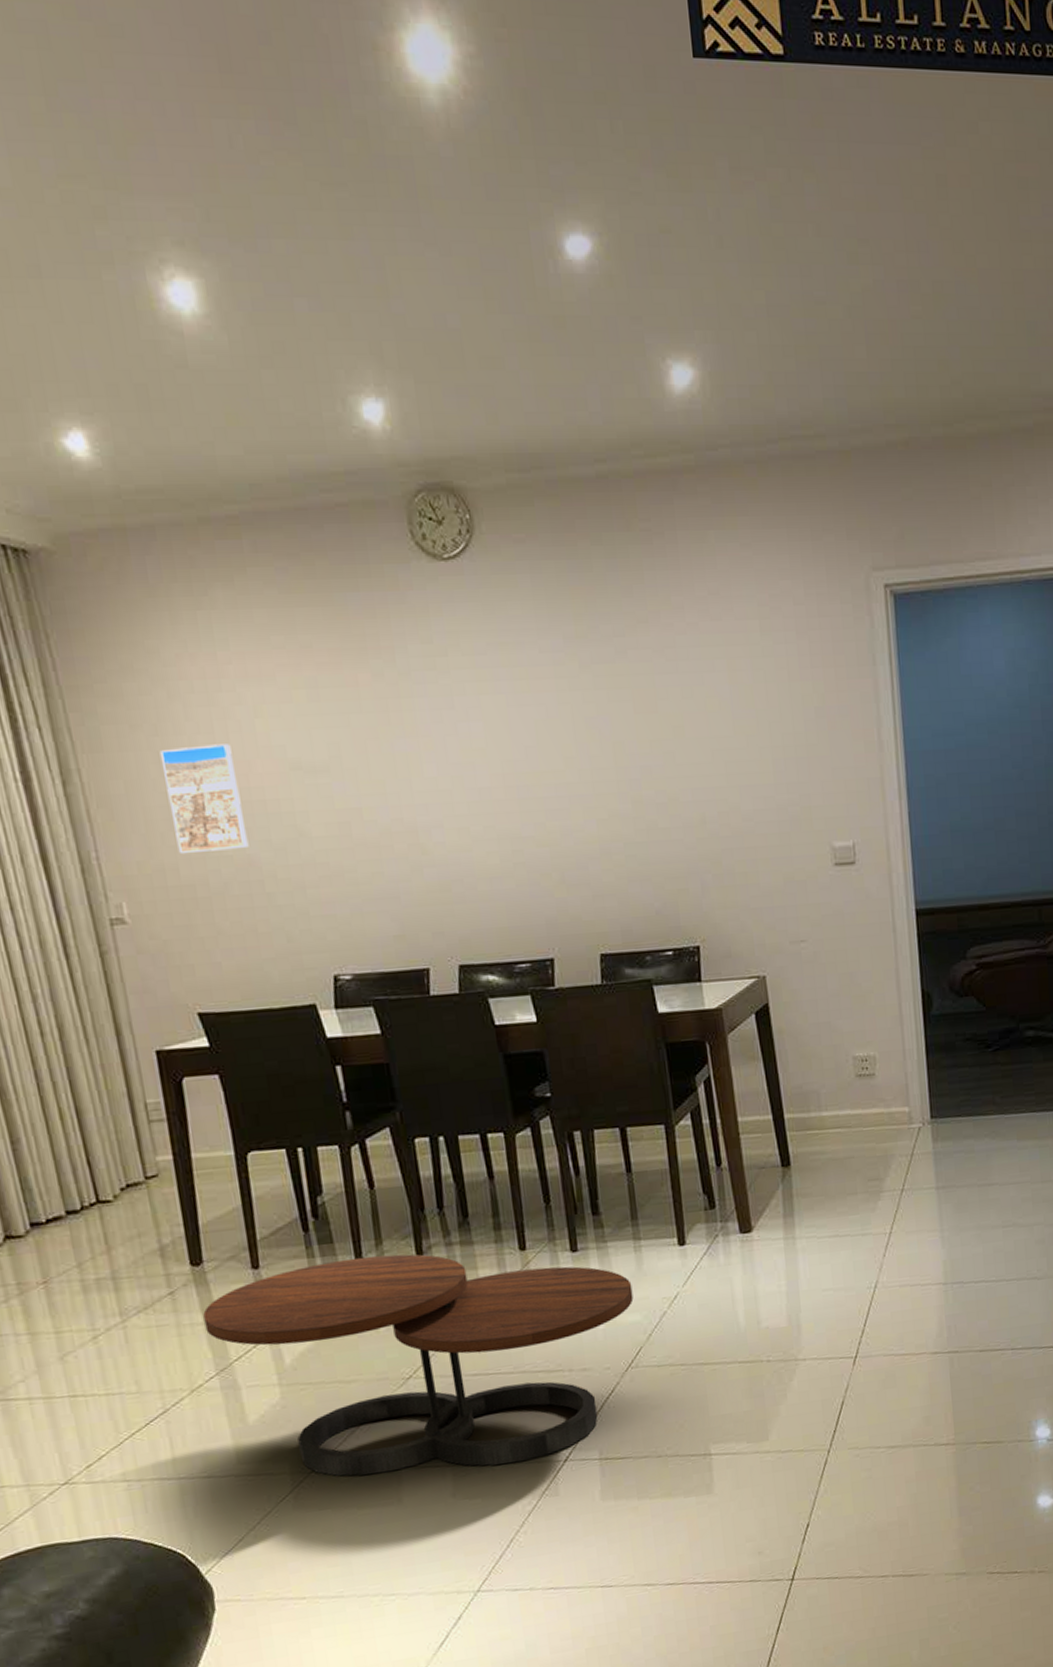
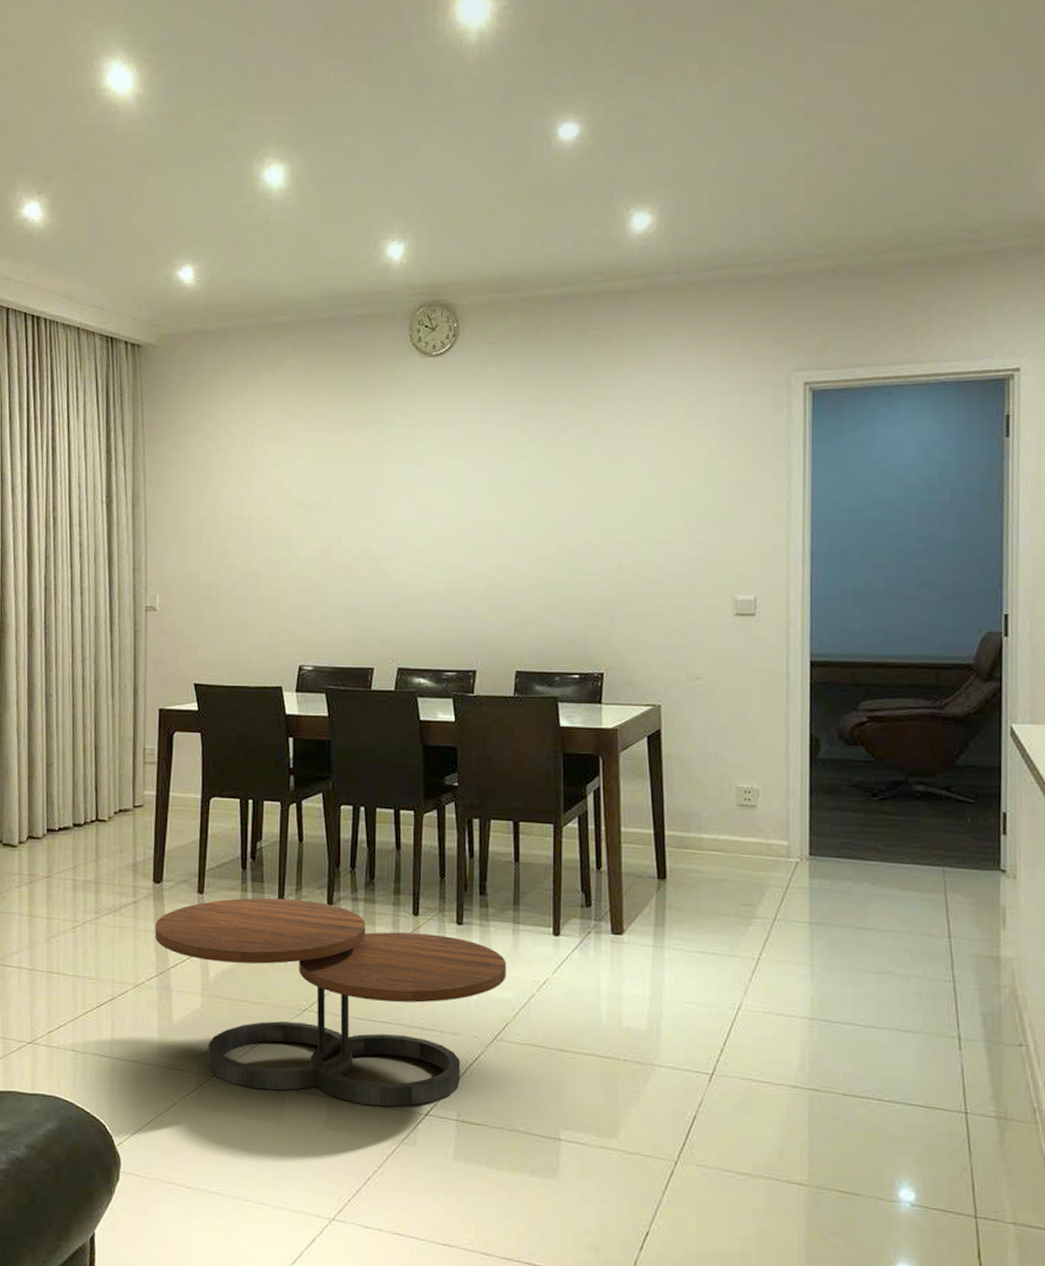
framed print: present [159,744,249,855] -> none [202,484,254,563]

